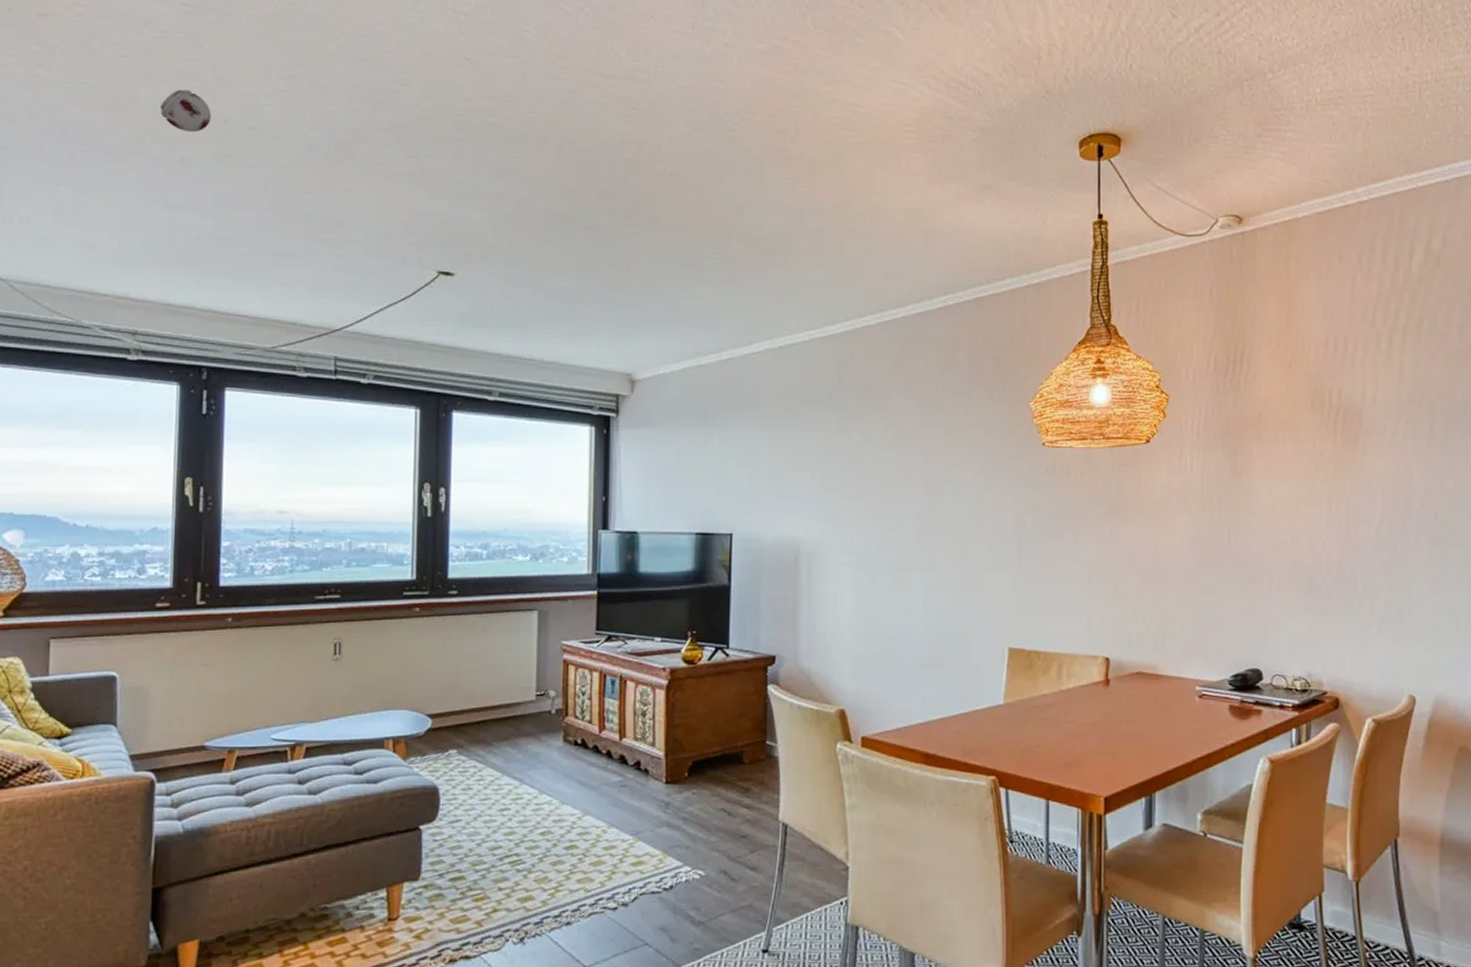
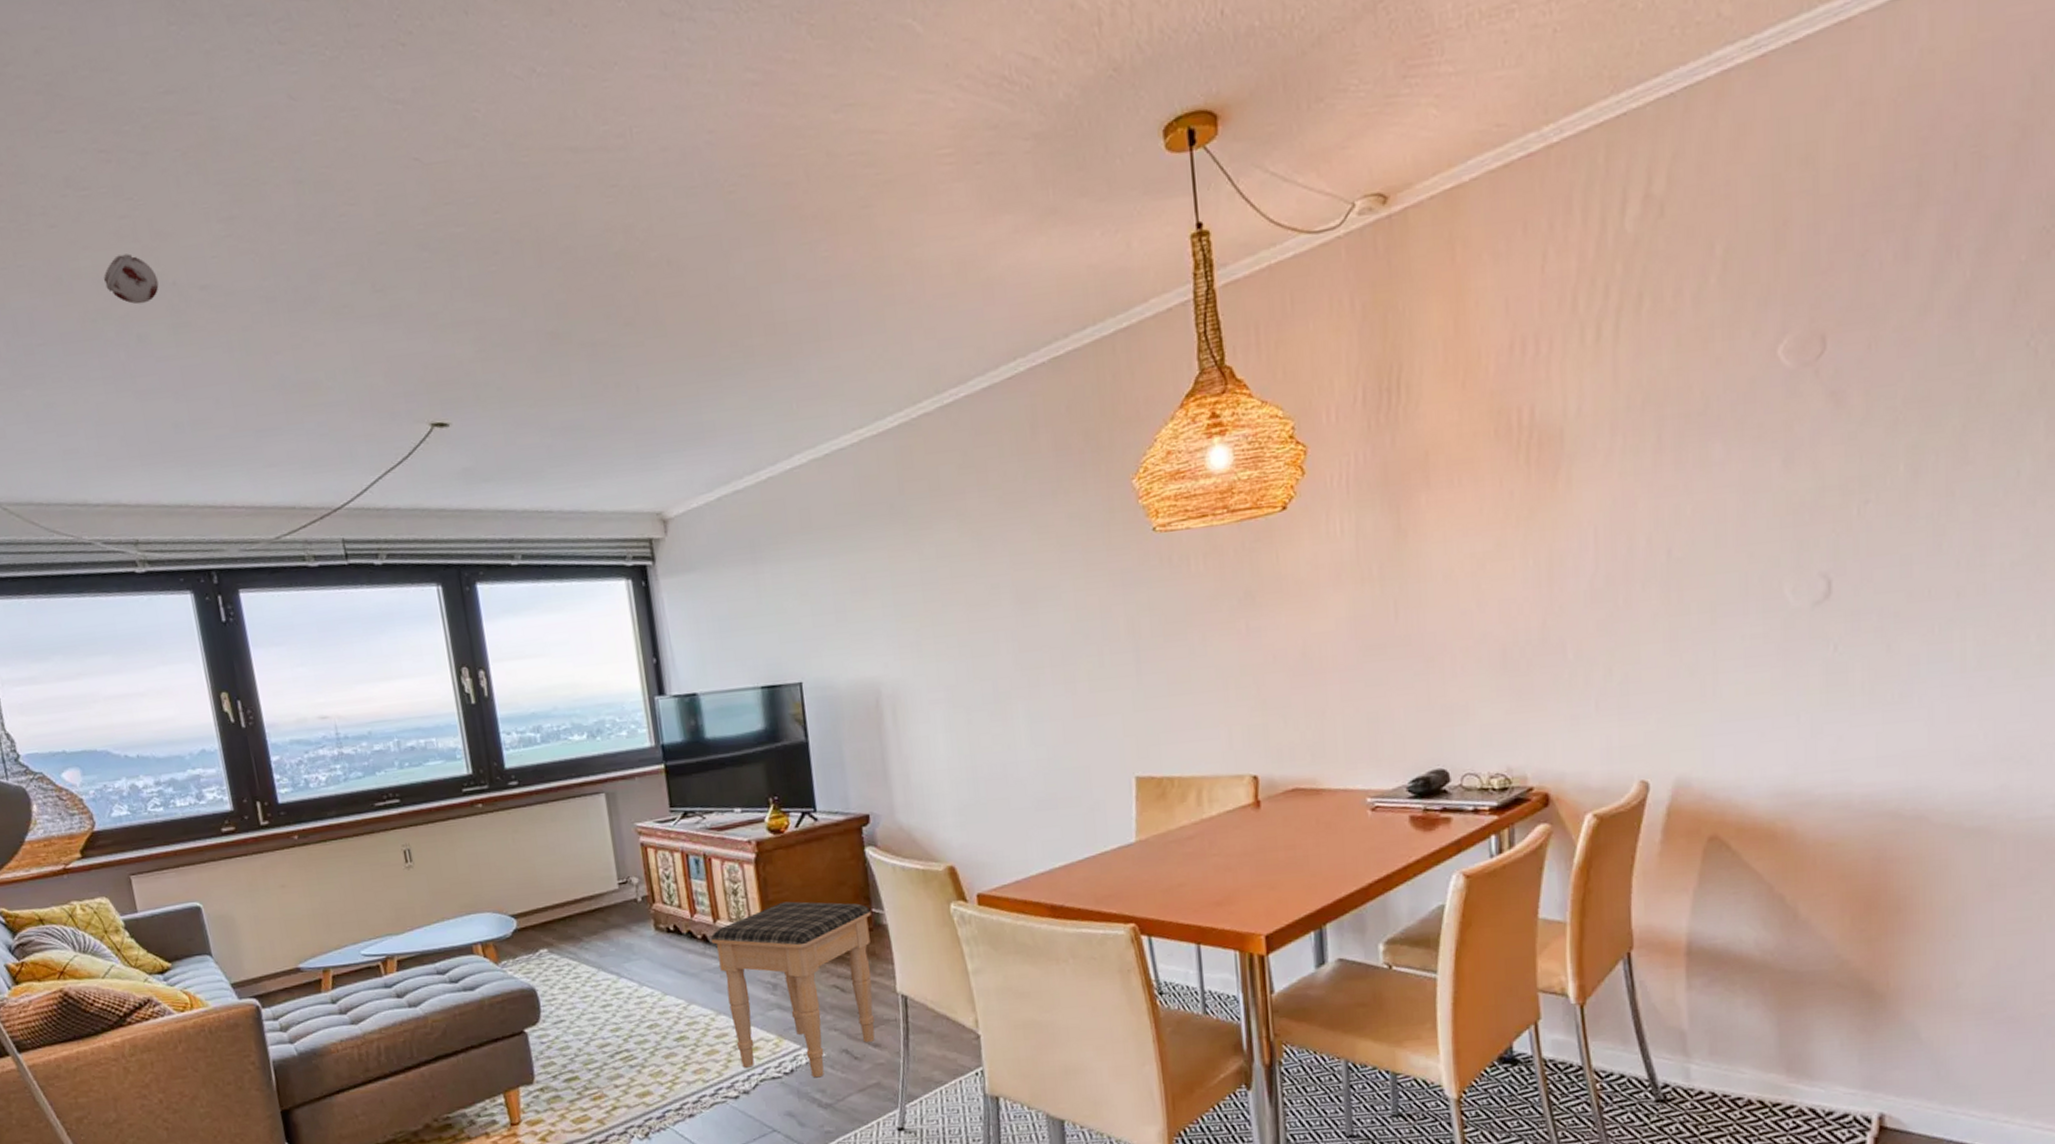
footstool: none [614,727,765,896] -> present [710,901,875,1078]

